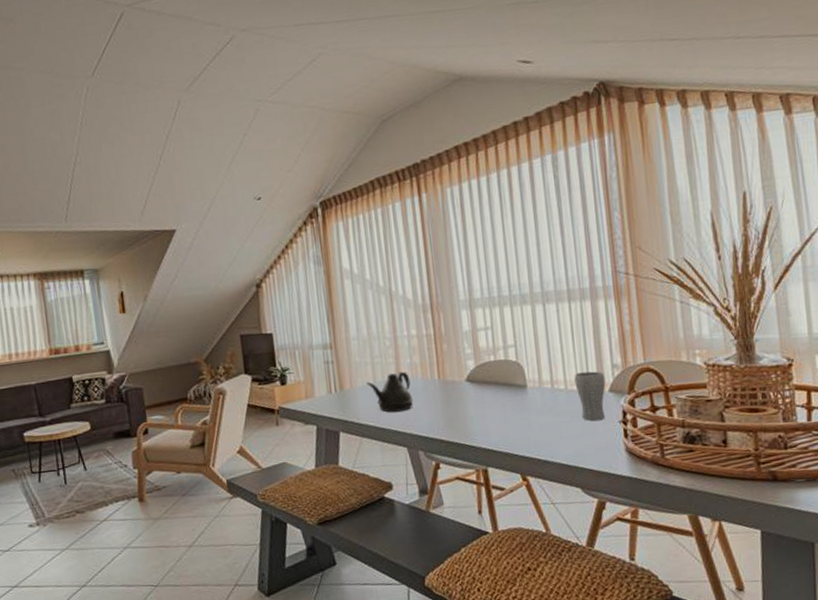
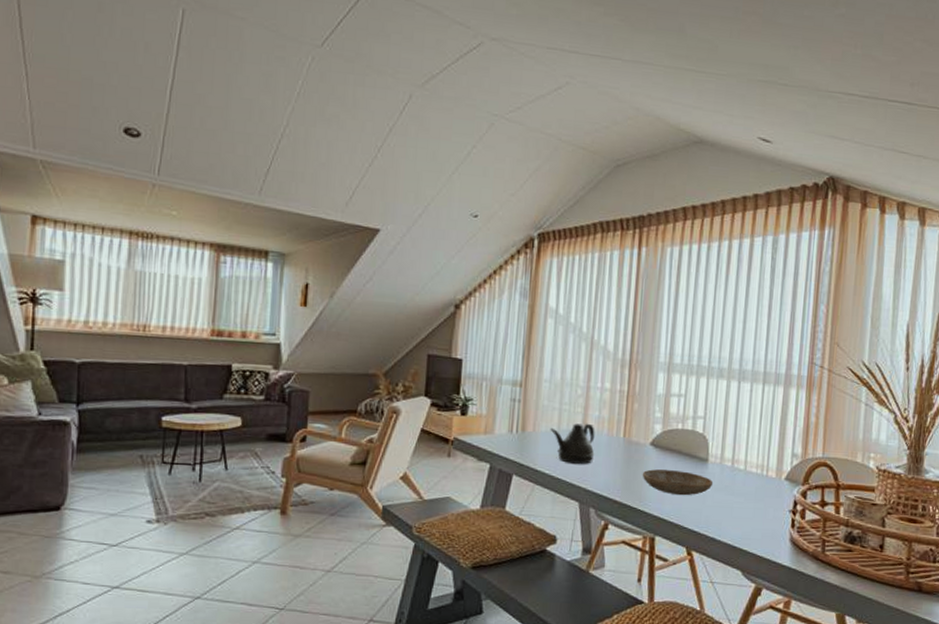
ceramic bowl: none [463,400,536,425] -> present [642,469,714,496]
drinking glass: present [574,371,606,421] -> none [754,456,784,507]

